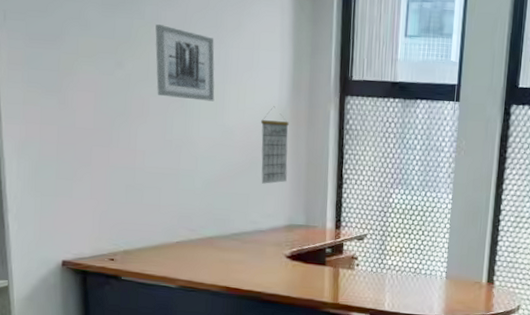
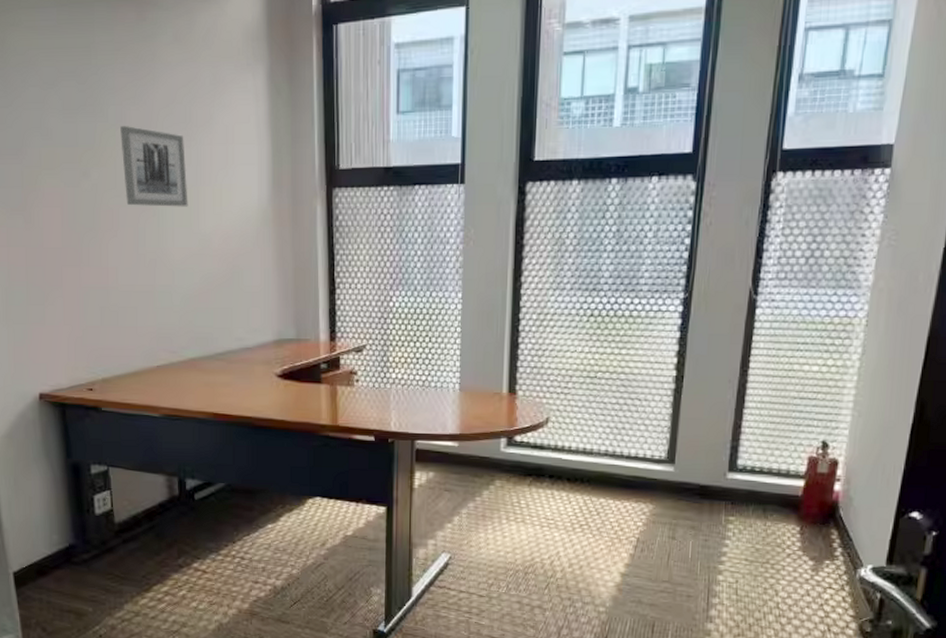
calendar: present [260,106,289,184] -> none [239,206,272,295]

